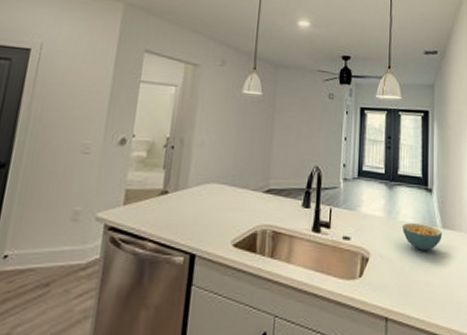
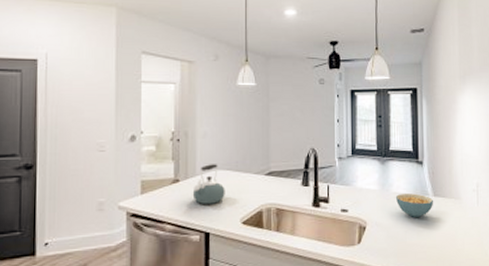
kettle: none [181,176,219,221] -> present [192,164,225,204]

